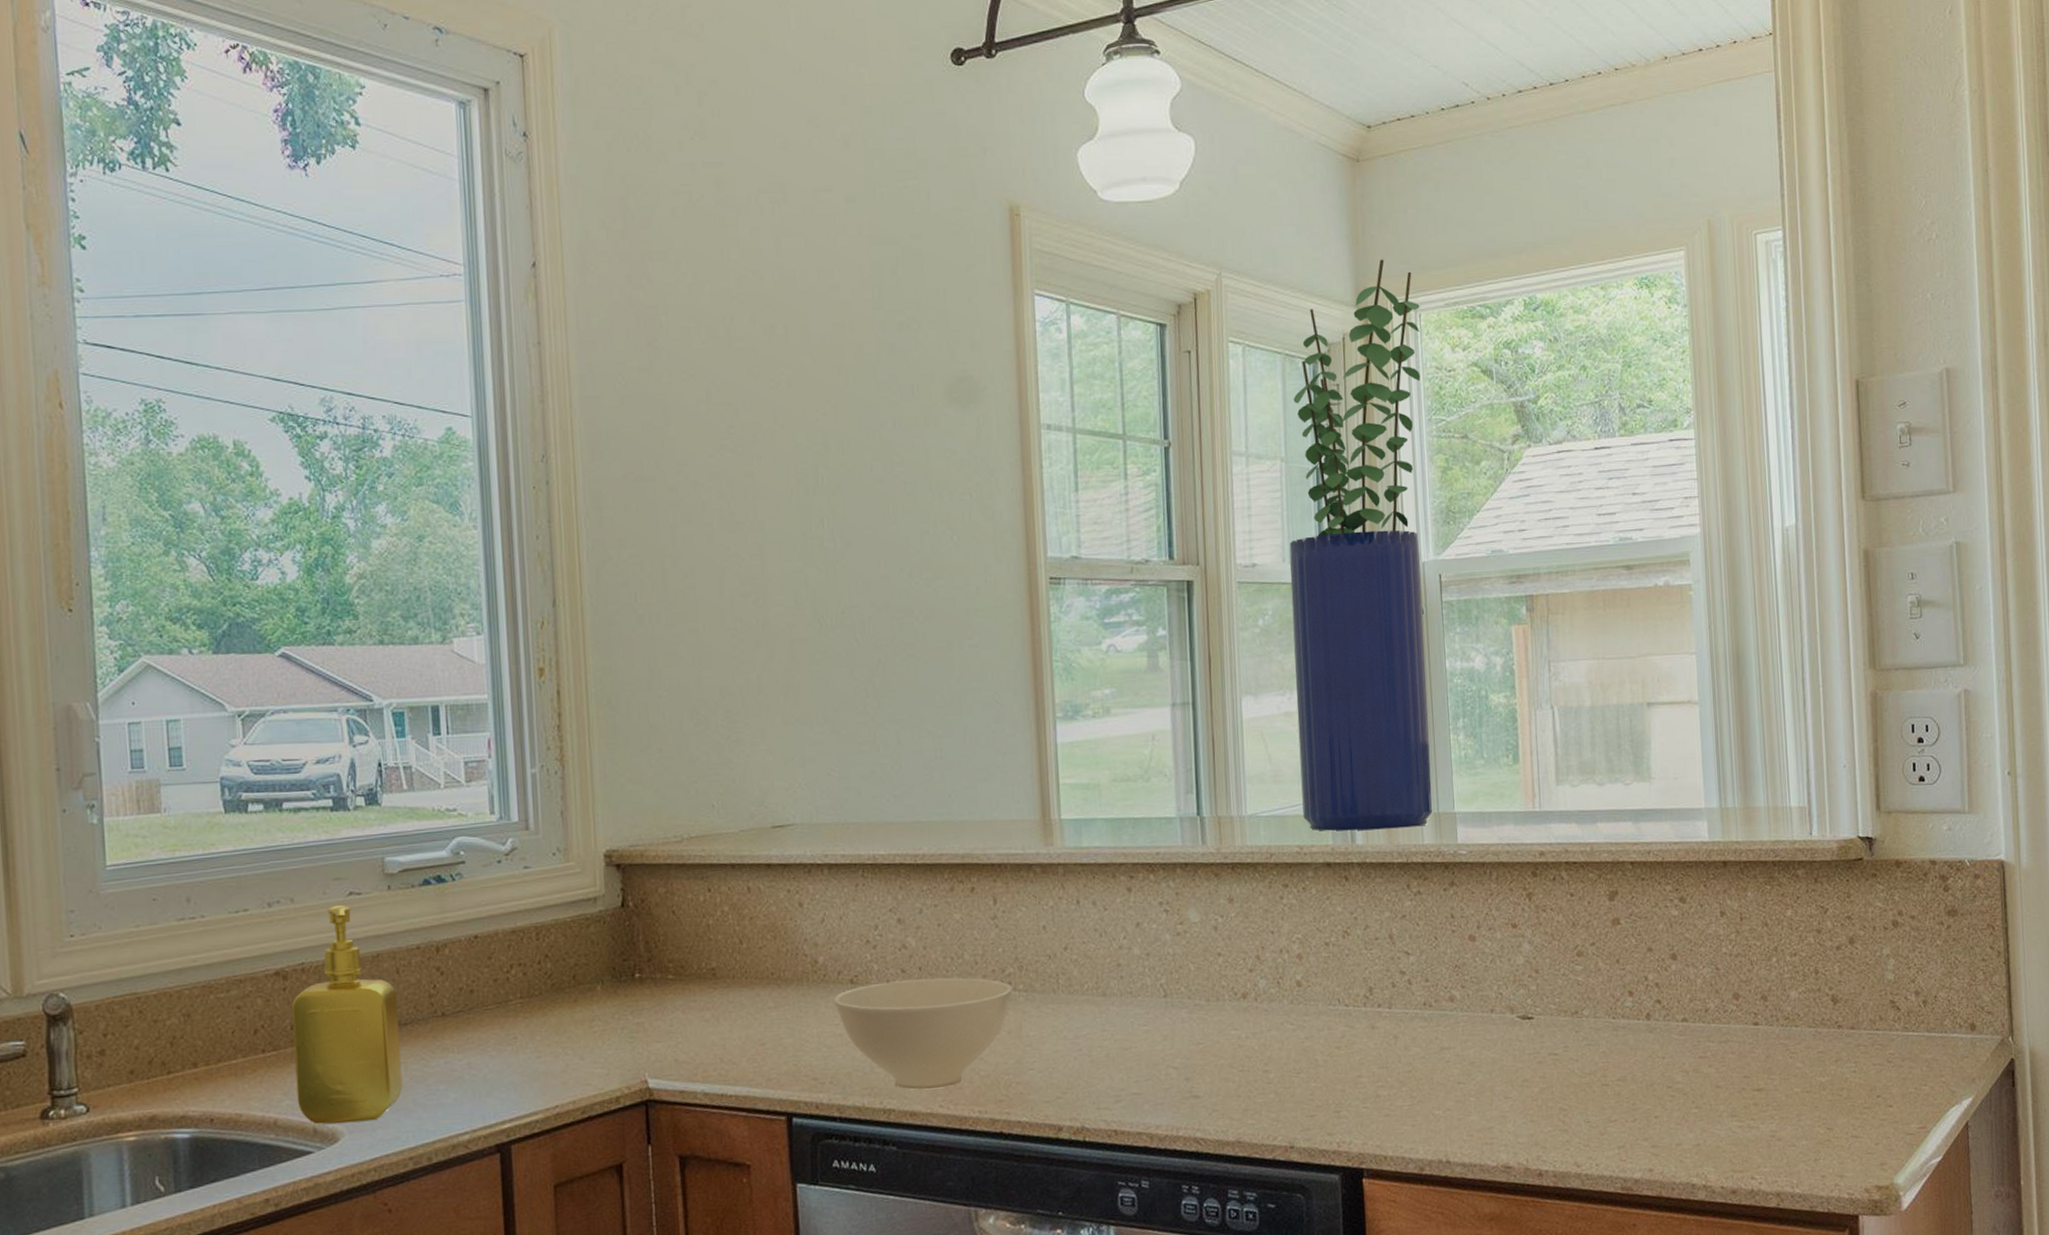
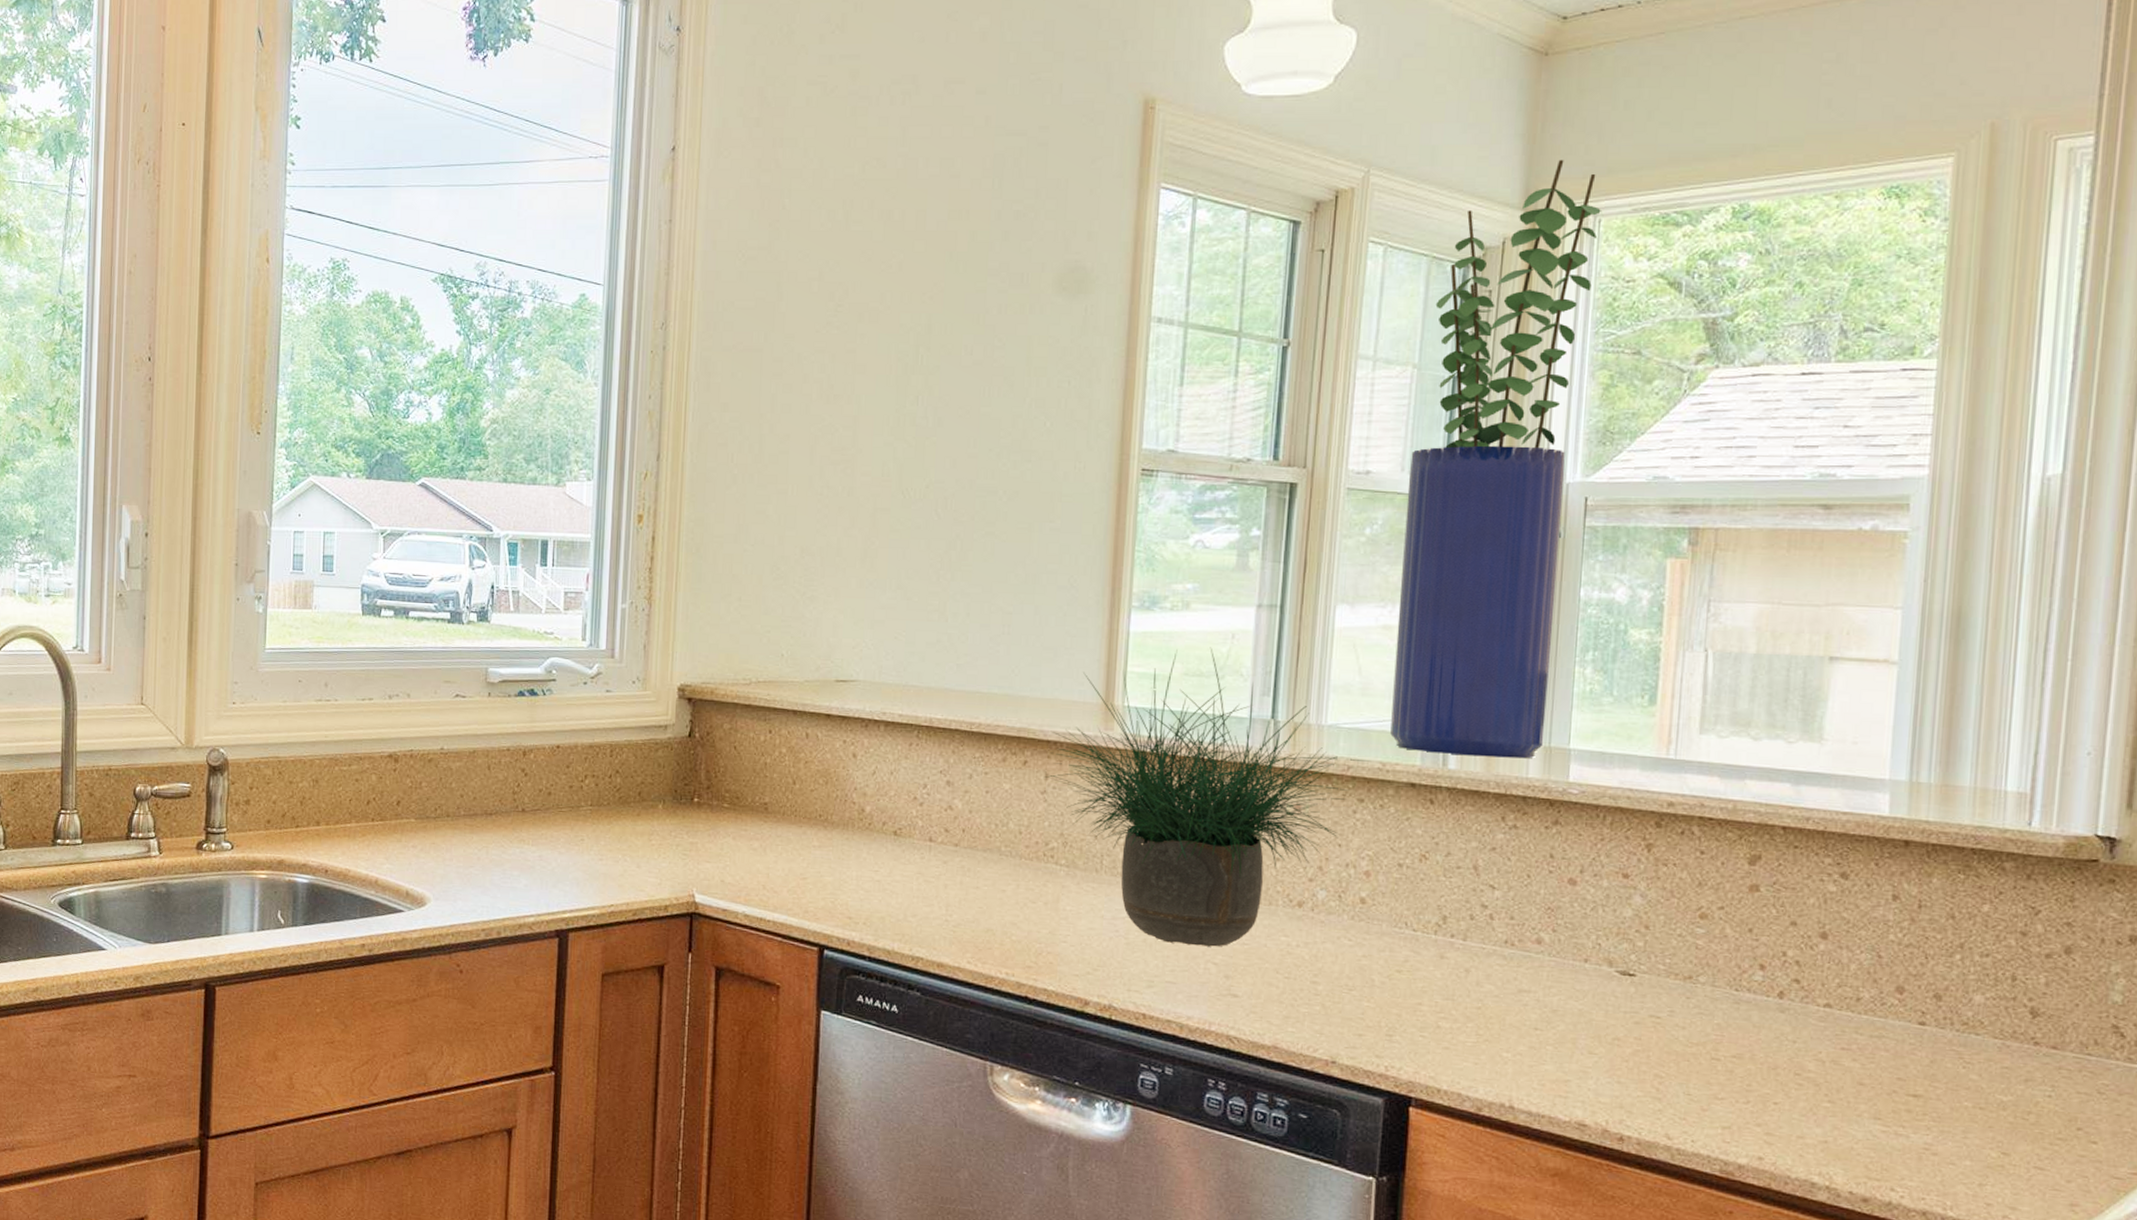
soap dispenser: present [291,905,403,1125] -> none [396,705,486,893]
bowl: present [833,977,1014,1090] -> none [875,838,1055,945]
potted plant: none [992,750,1289,1054] -> present [1044,647,1370,947]

